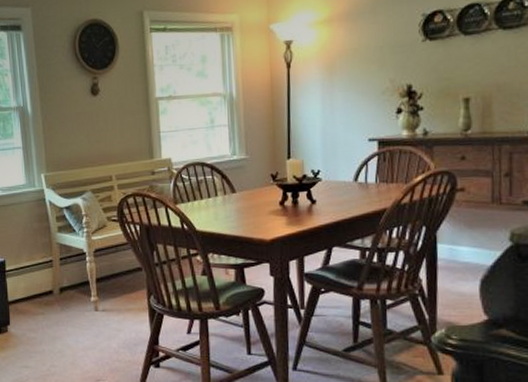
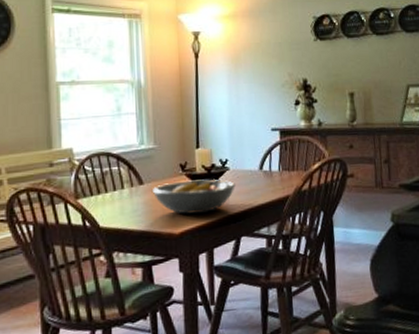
fruit bowl: none [243,189,328,222] -> present [151,179,235,214]

